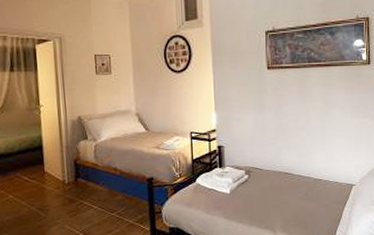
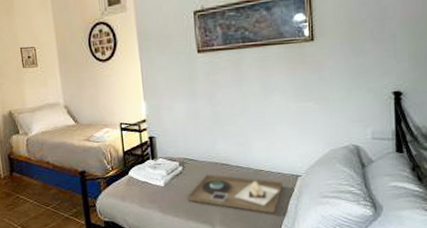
platter: none [251,182,339,220] -> present [187,174,283,214]

